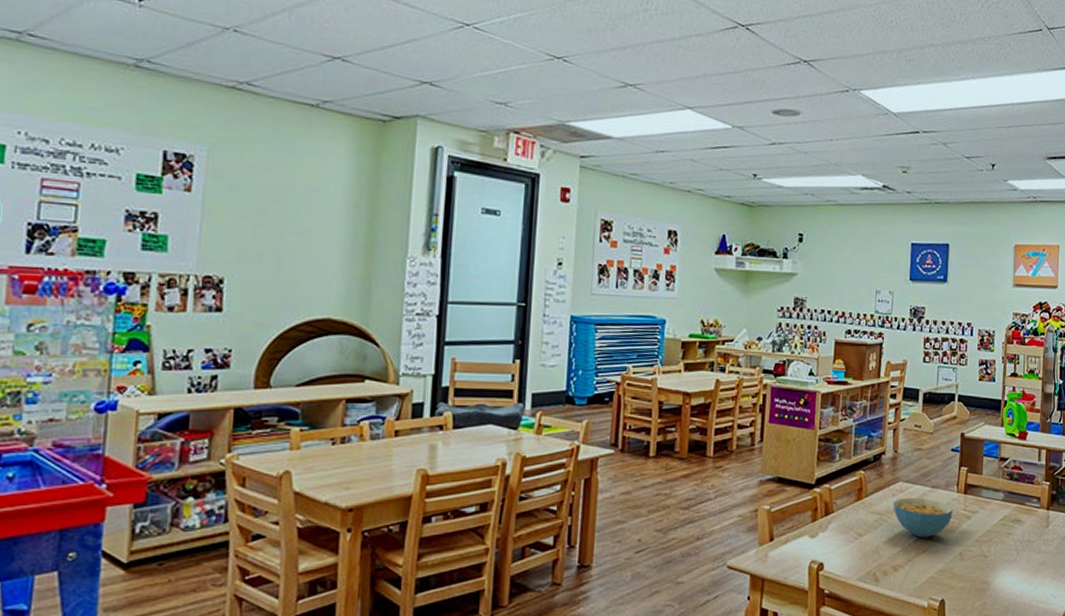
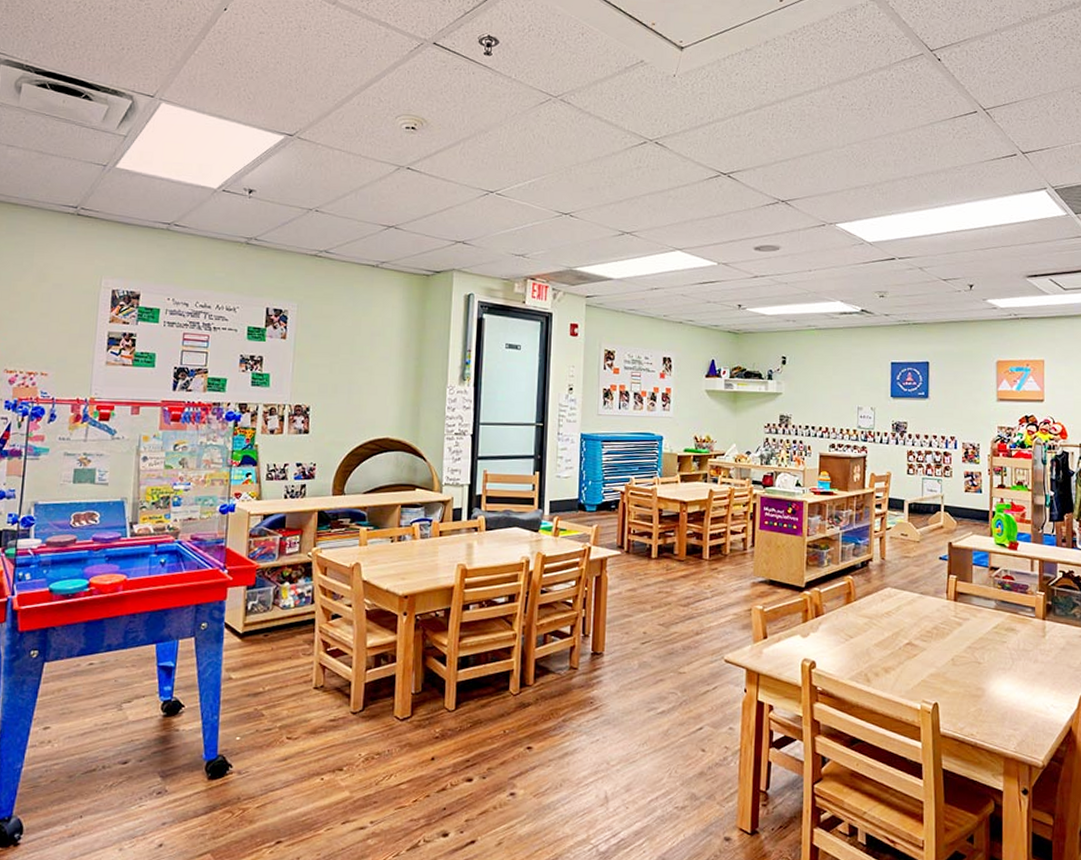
cereal bowl: present [893,497,953,538] -> none [882,603,943,643]

